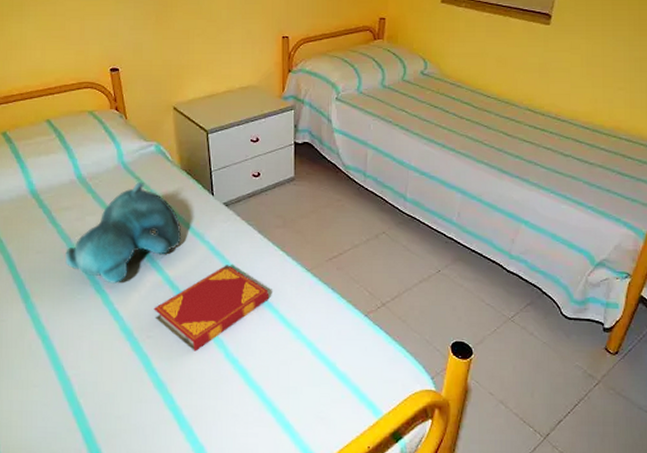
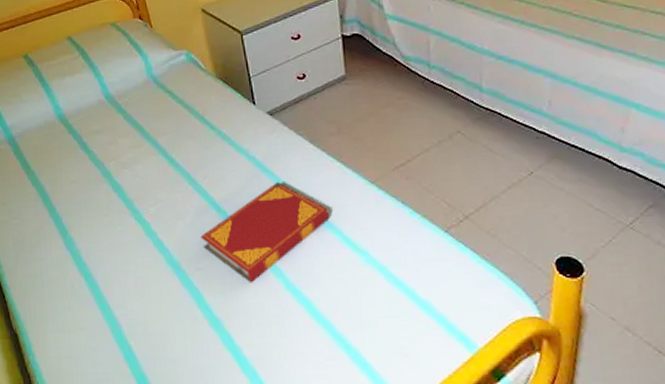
teddy bear: present [65,182,182,284] -> none [100,96,225,212]

